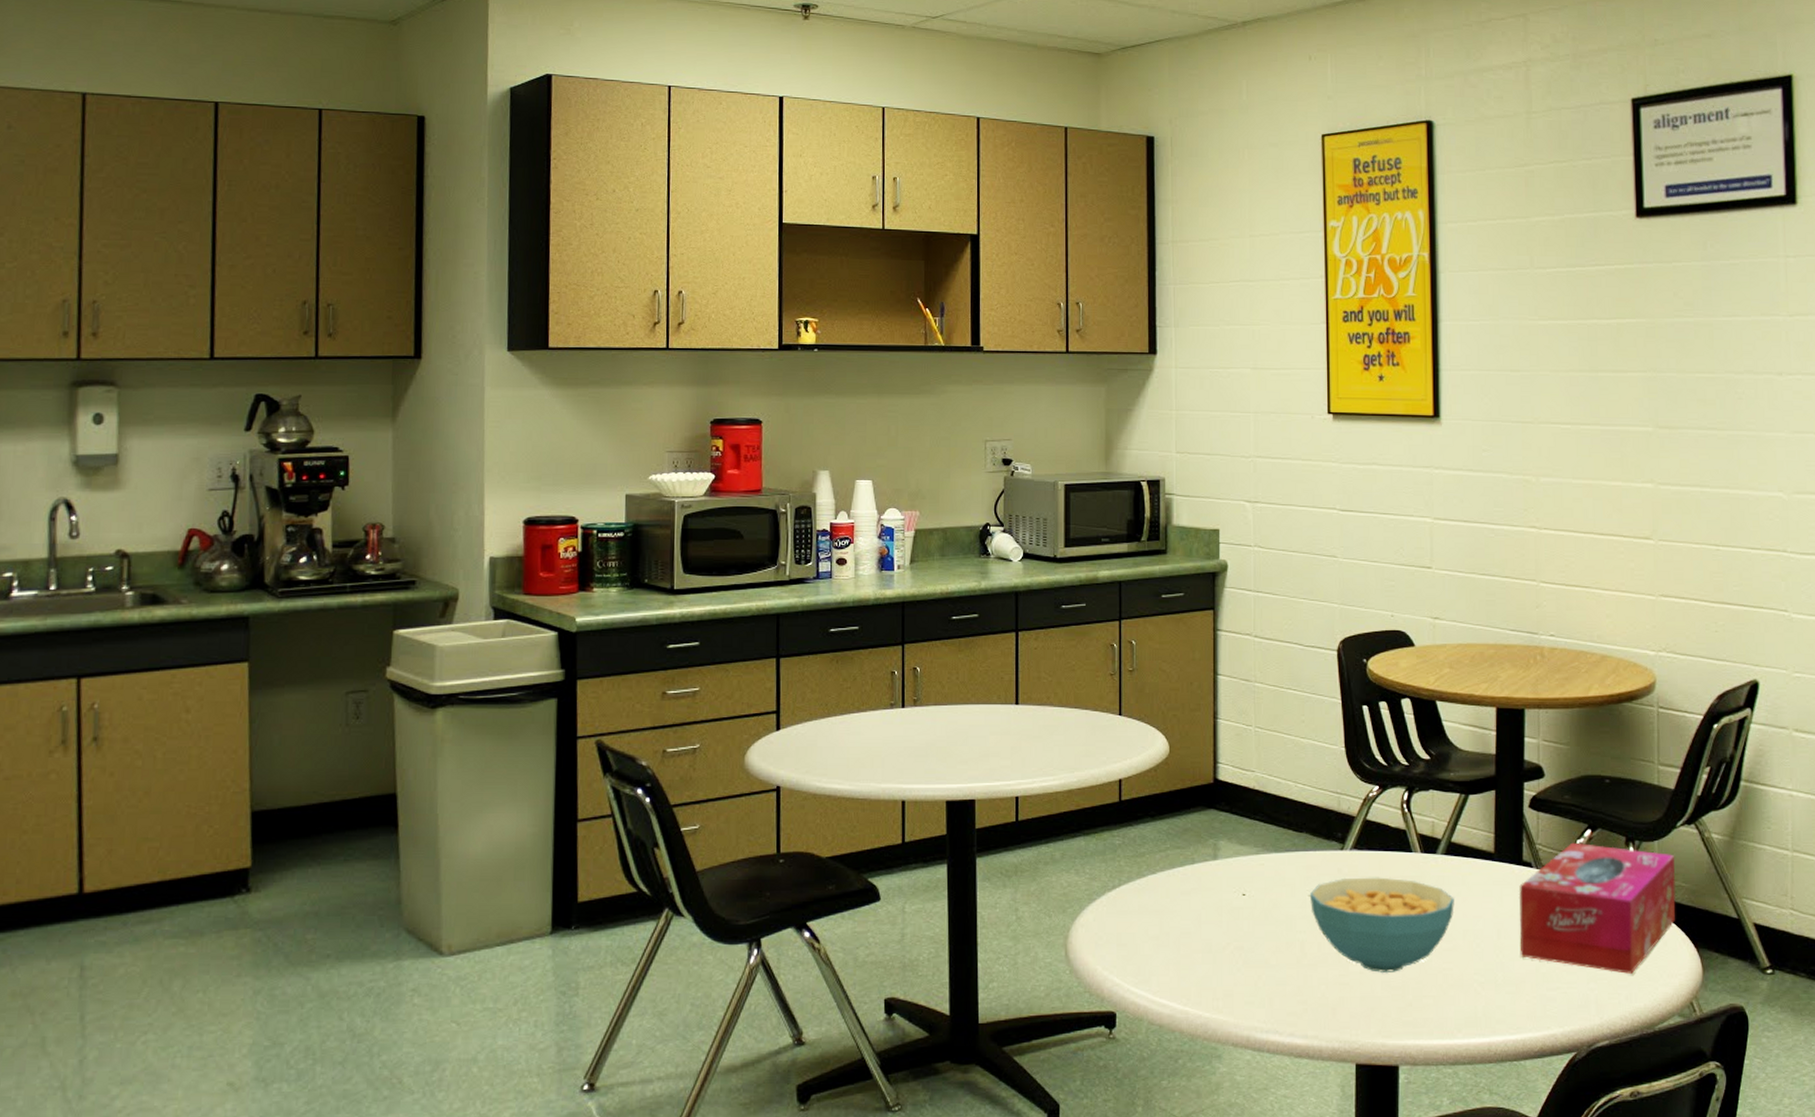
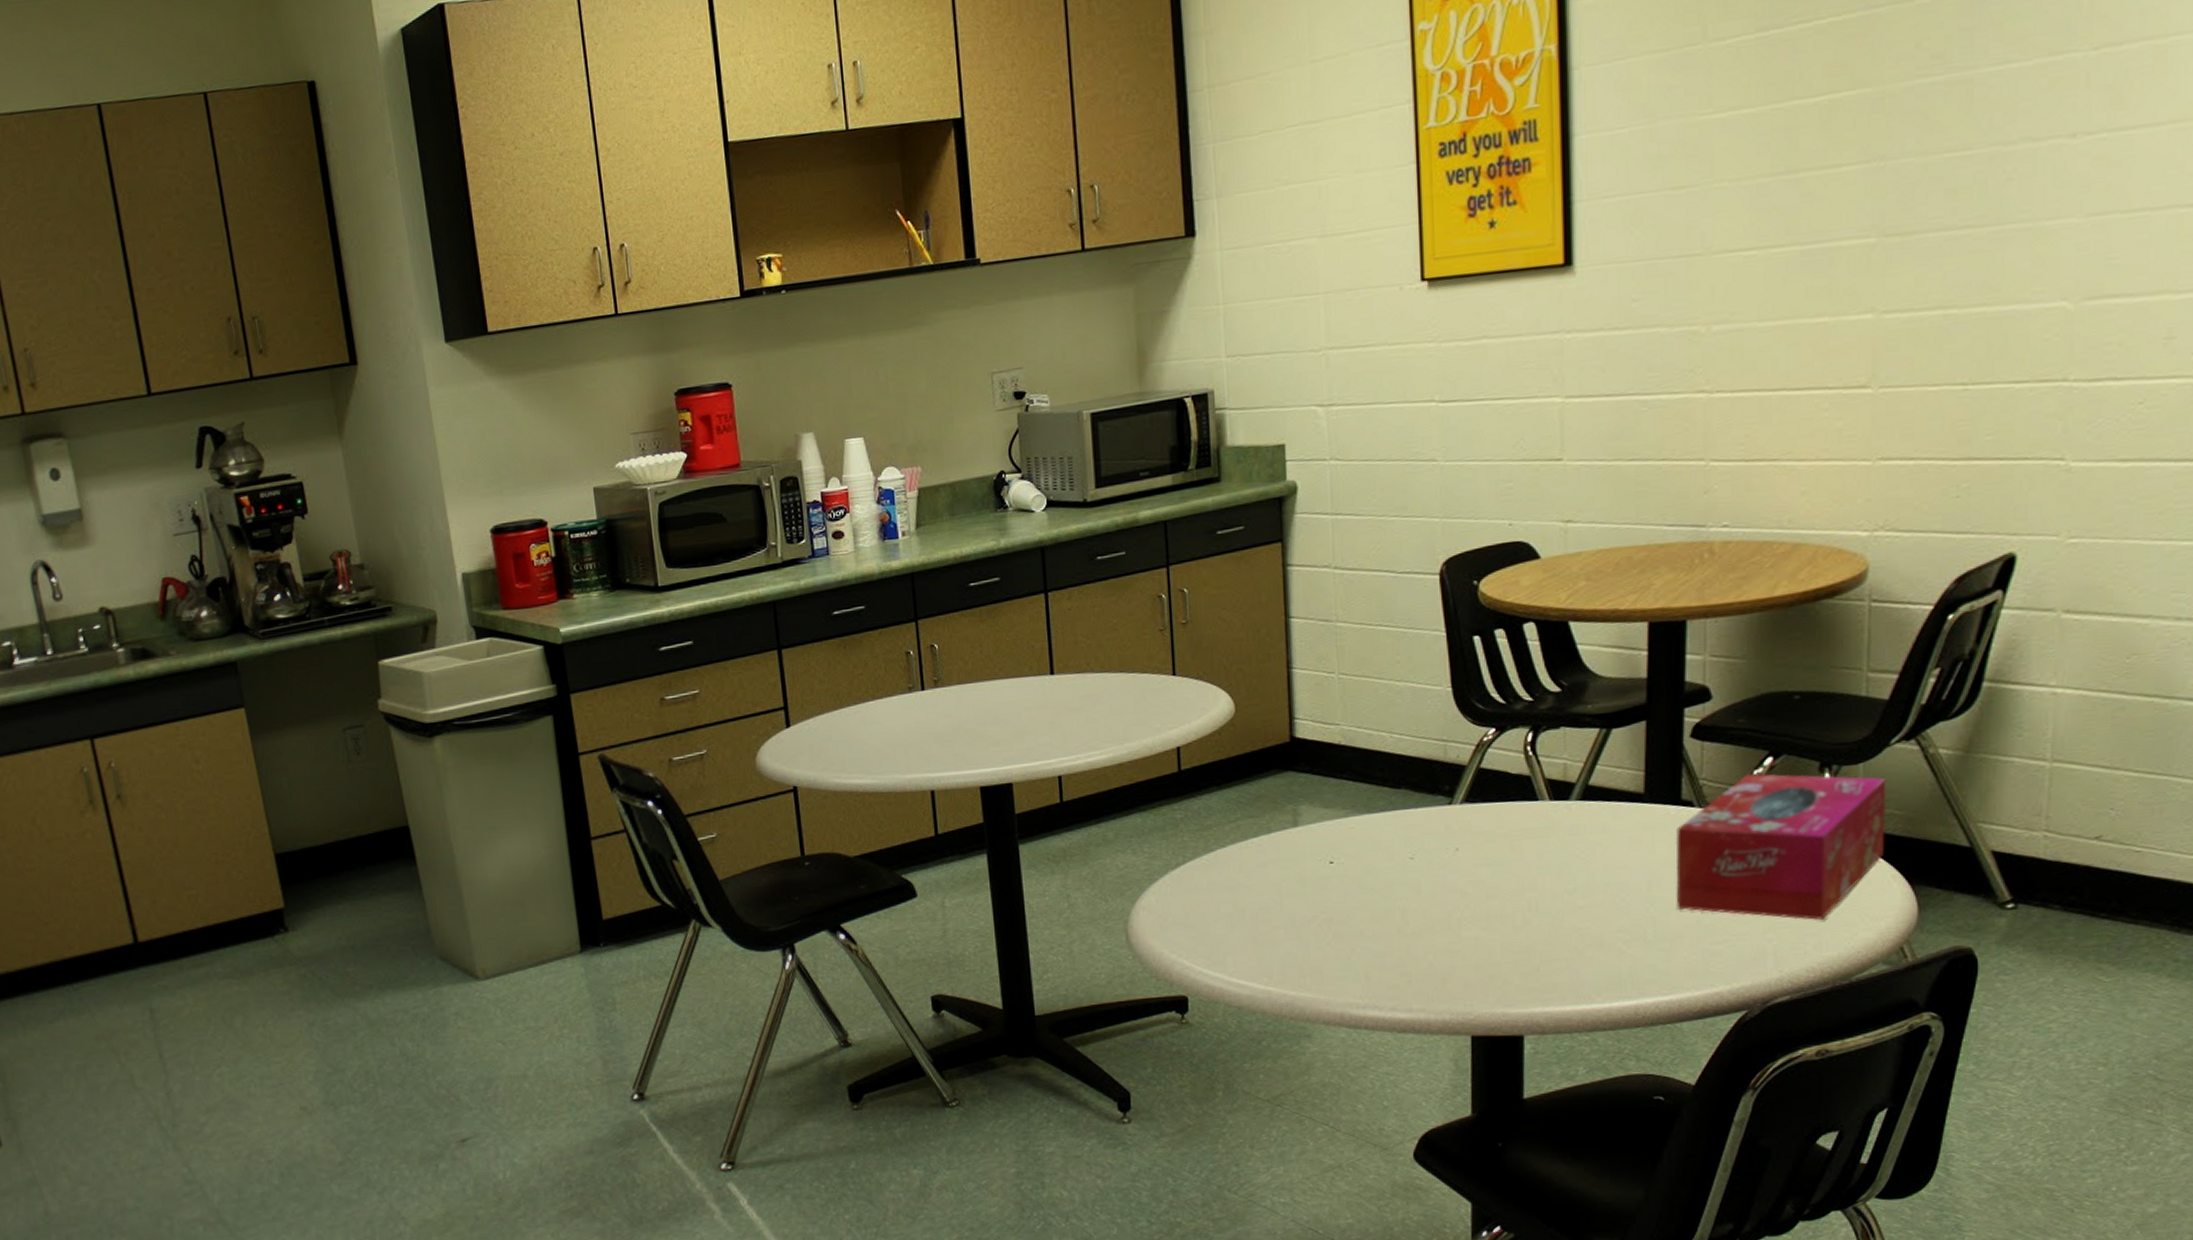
cereal bowl: present [1309,877,1454,974] -> none [1410,831,1593,938]

